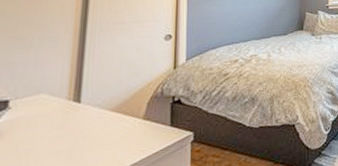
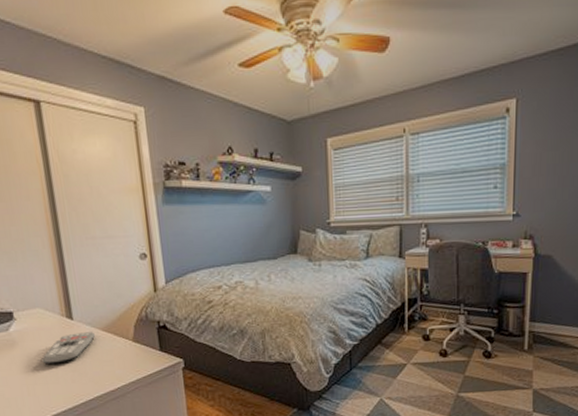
remote control: none [30,113,102,156] -> present [42,332,95,365]

